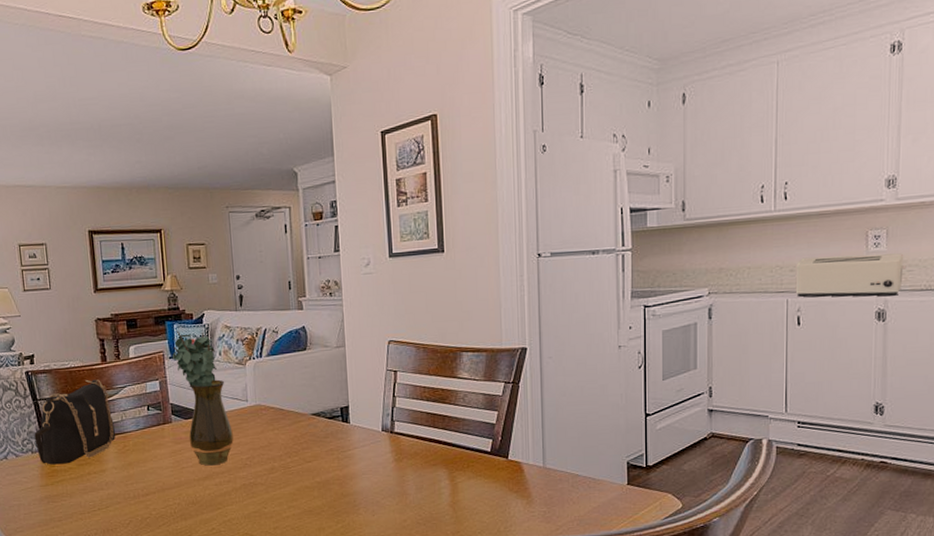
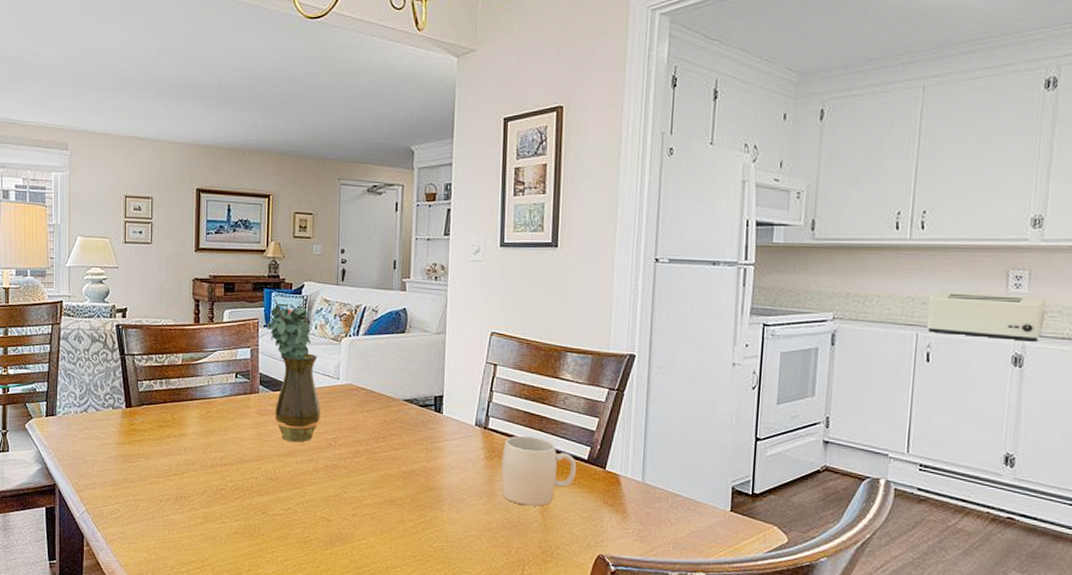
handbag: present [34,380,115,465] -> none [117,340,200,424]
mug: none [409,435,482,501] -> present [501,436,577,506]

